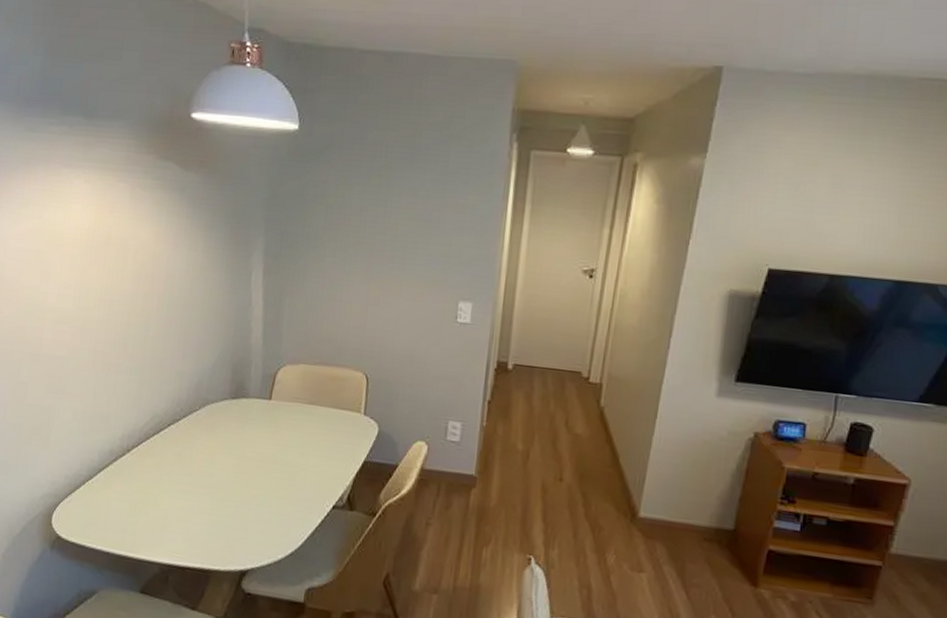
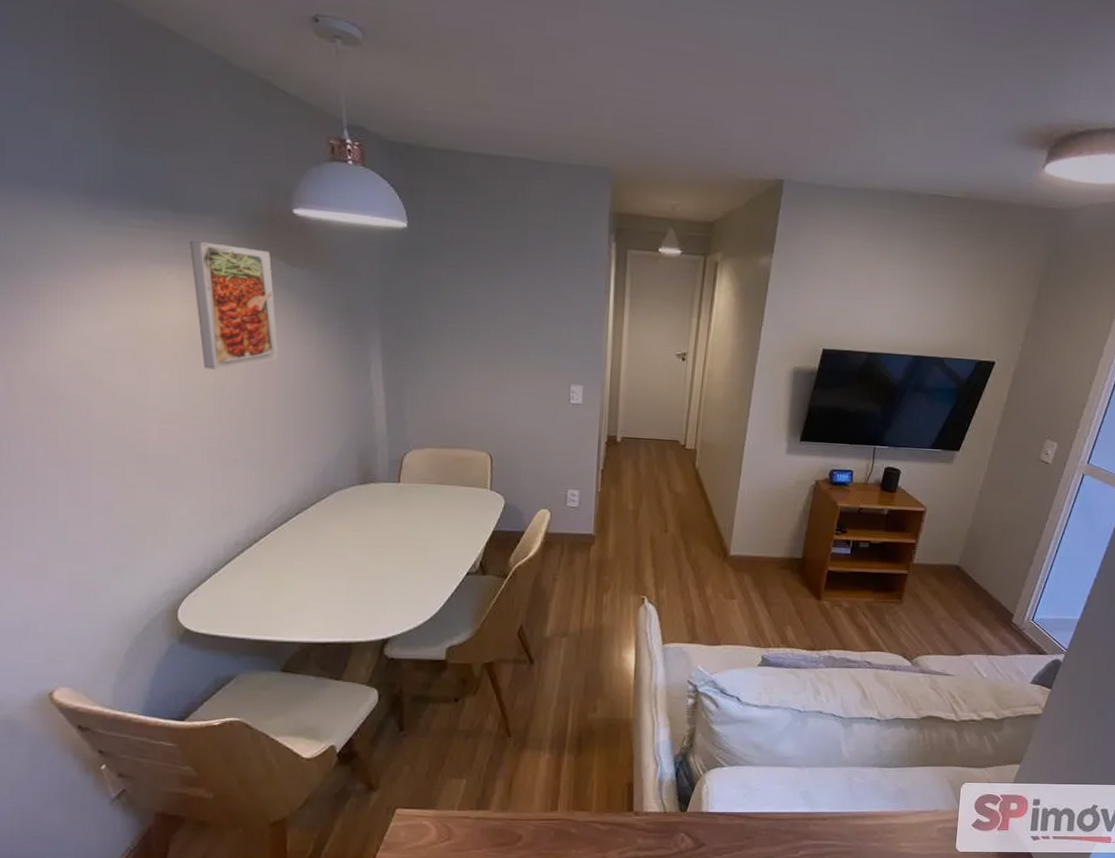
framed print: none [97,146,167,273] -> present [190,241,279,370]

